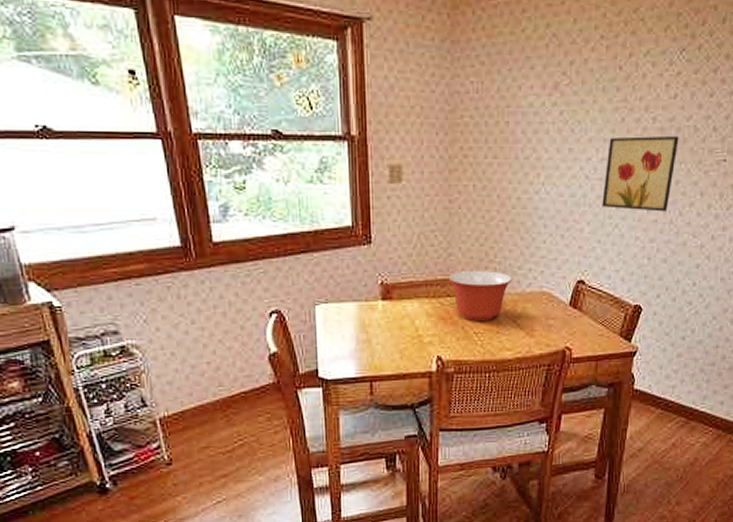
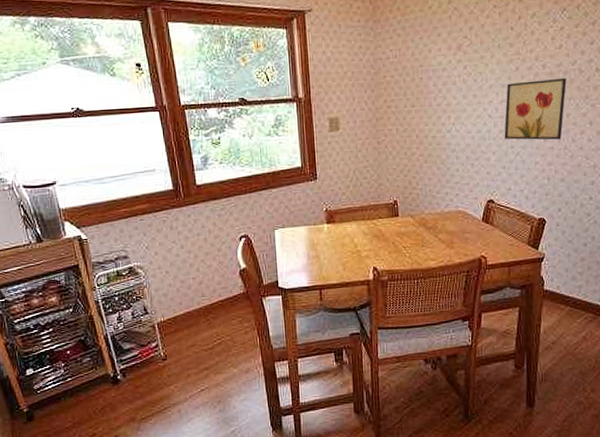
mixing bowl: present [448,271,513,322] -> none [379,196,433,238]

